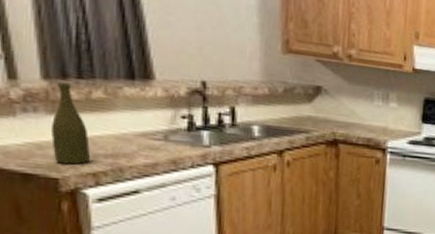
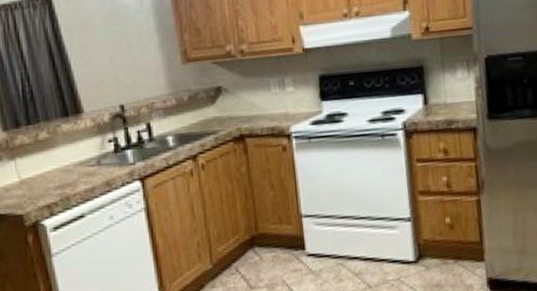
bottle: present [51,83,91,165] -> none [13,131,44,201]

